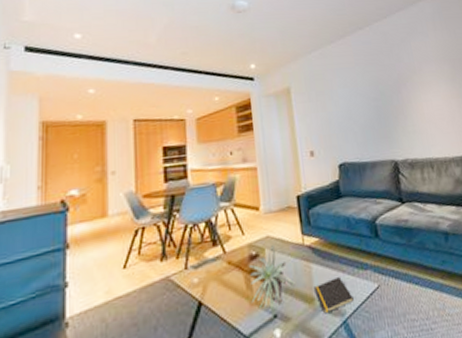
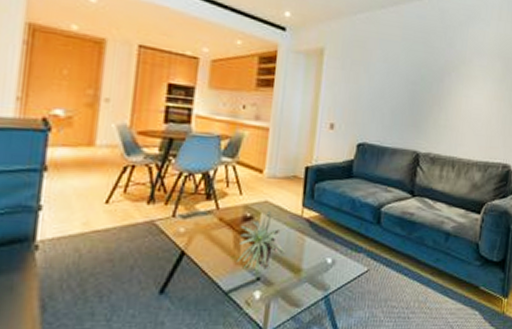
notepad: present [314,277,354,314] -> none [303,255,341,286]

